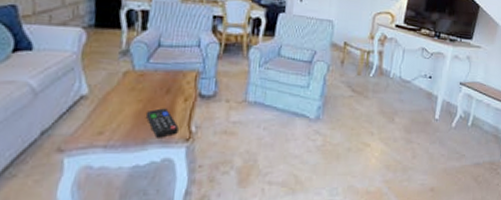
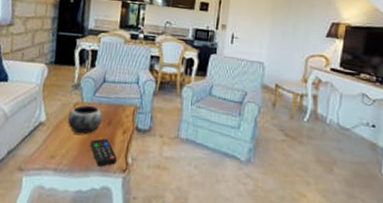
decorative bowl: none [116,72,159,106] -> present [67,104,103,134]

